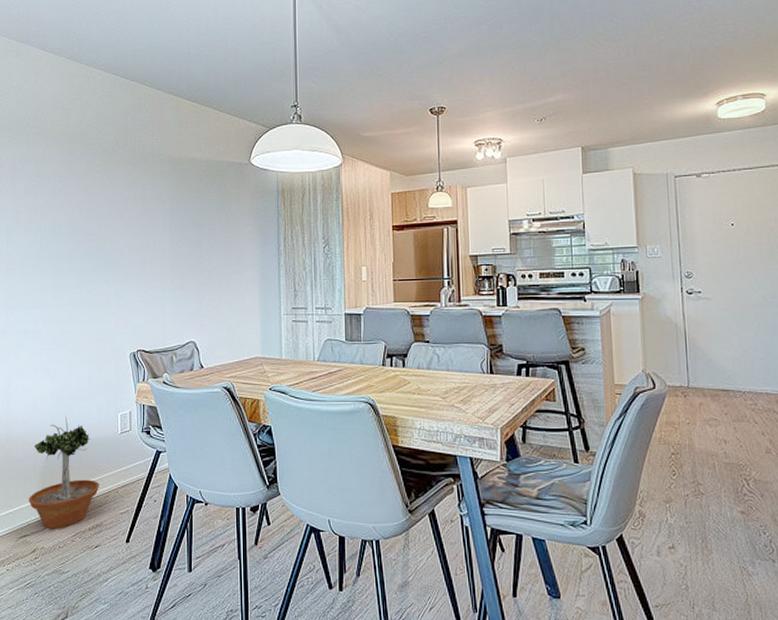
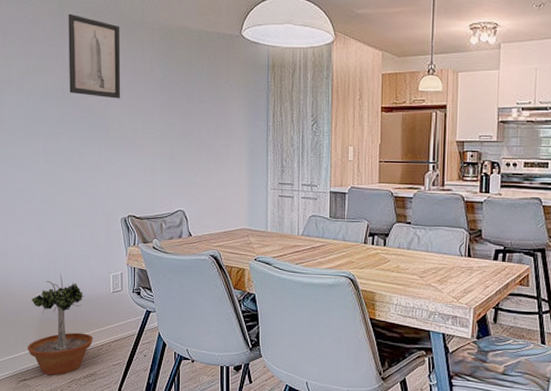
wall art: none [78,150,130,232] -> present [68,13,121,99]

